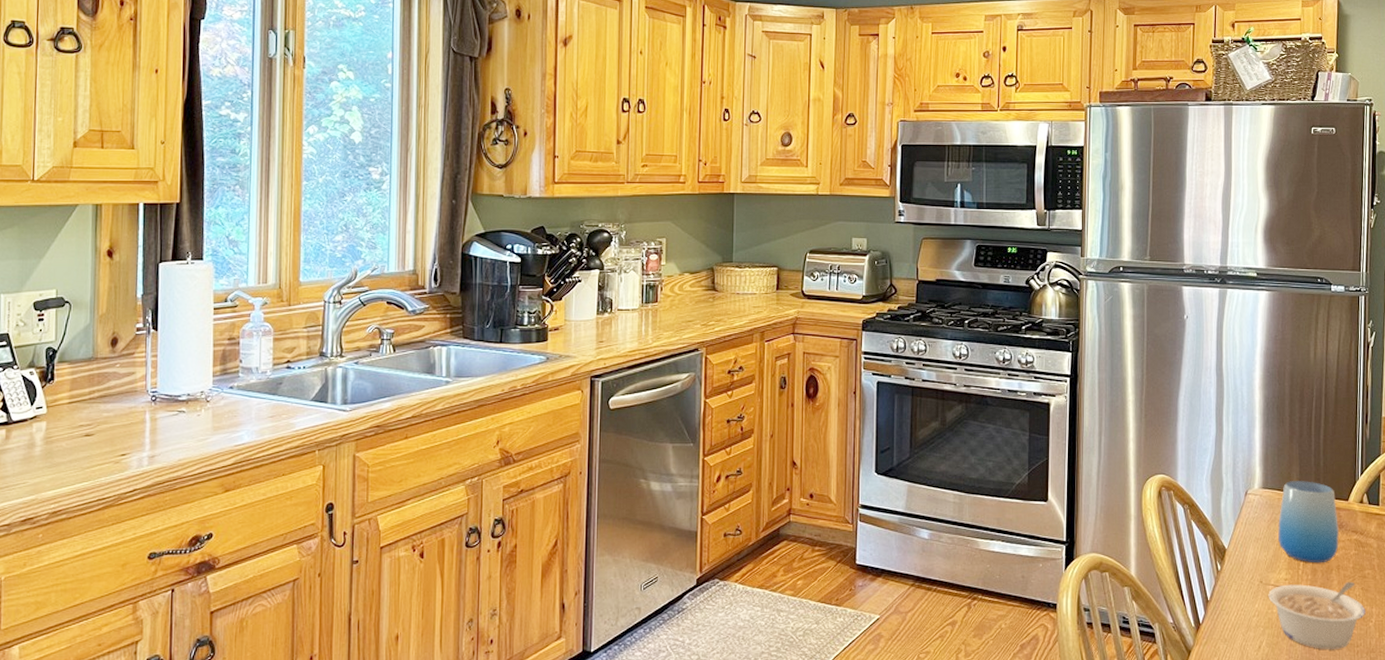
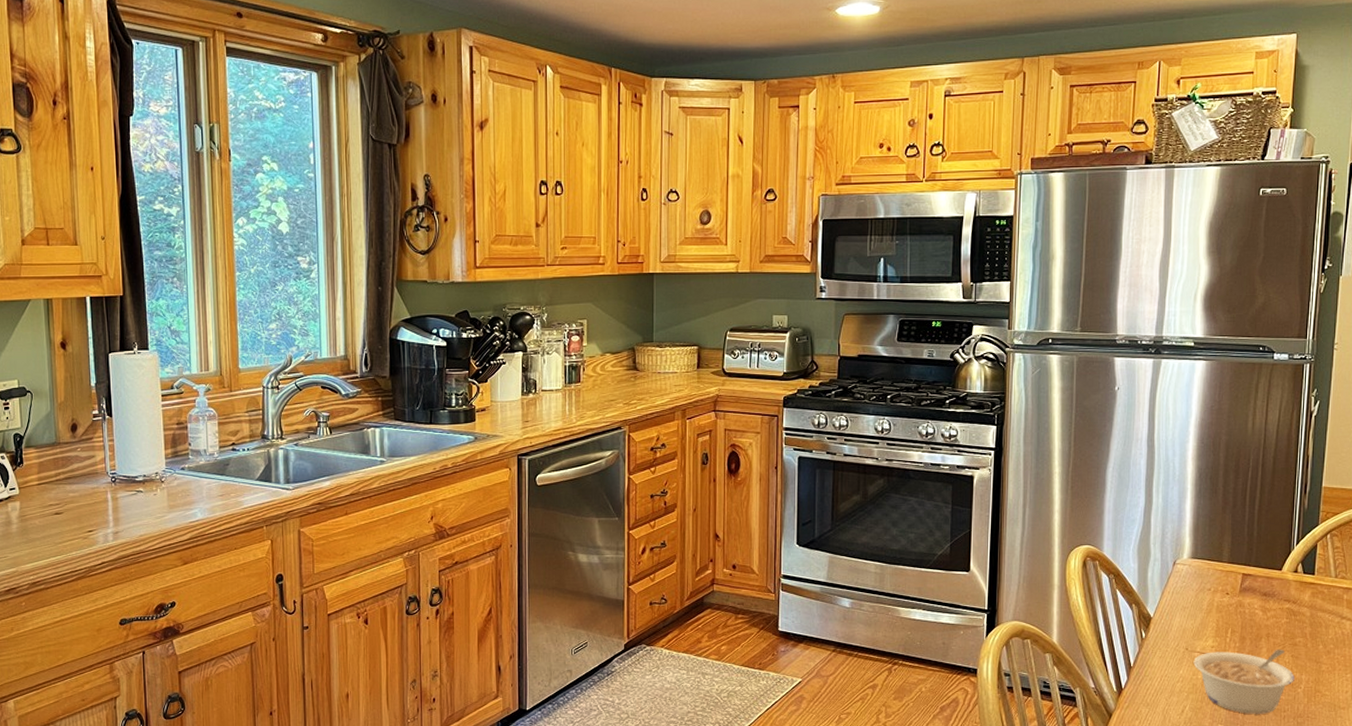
cup: present [1278,481,1339,563] -> none [1206,551,1270,631]

